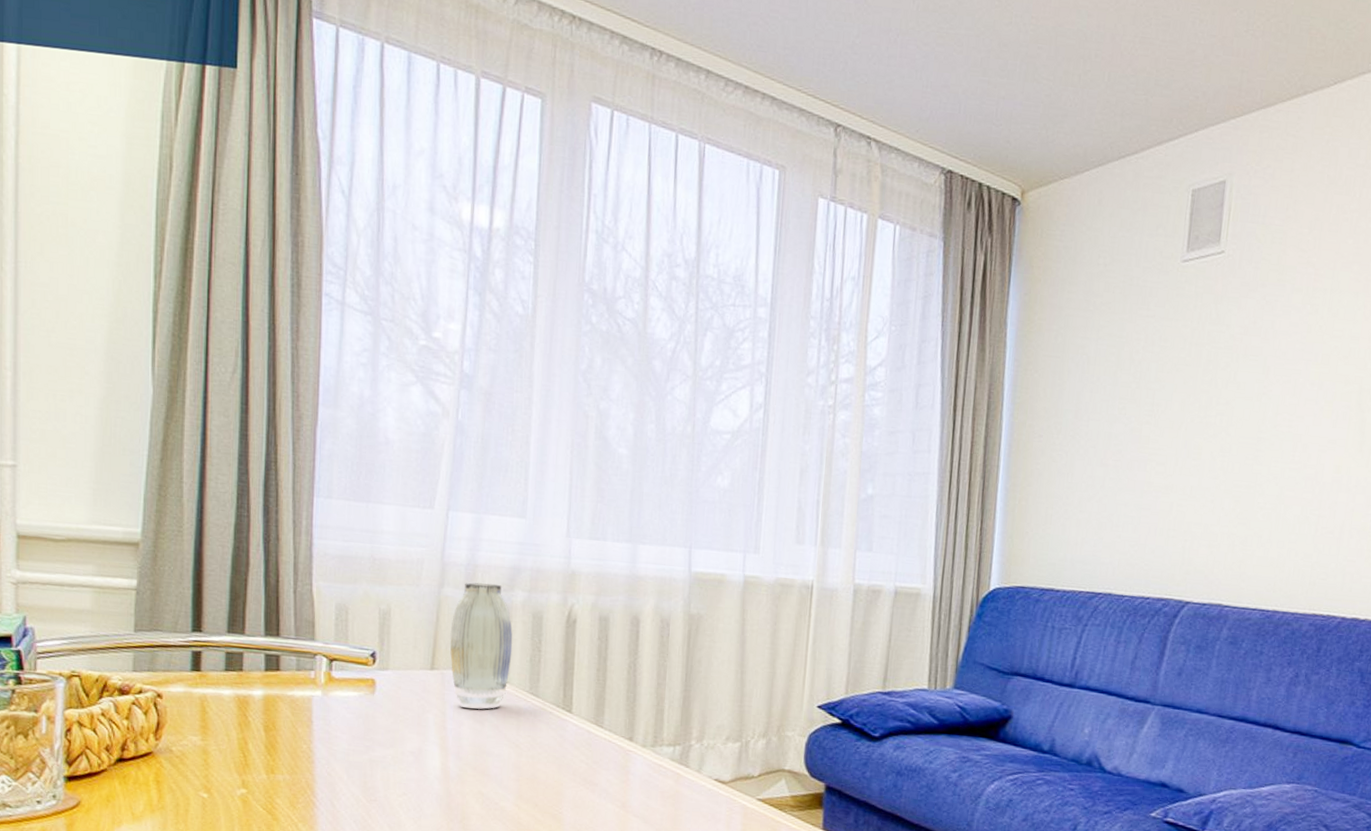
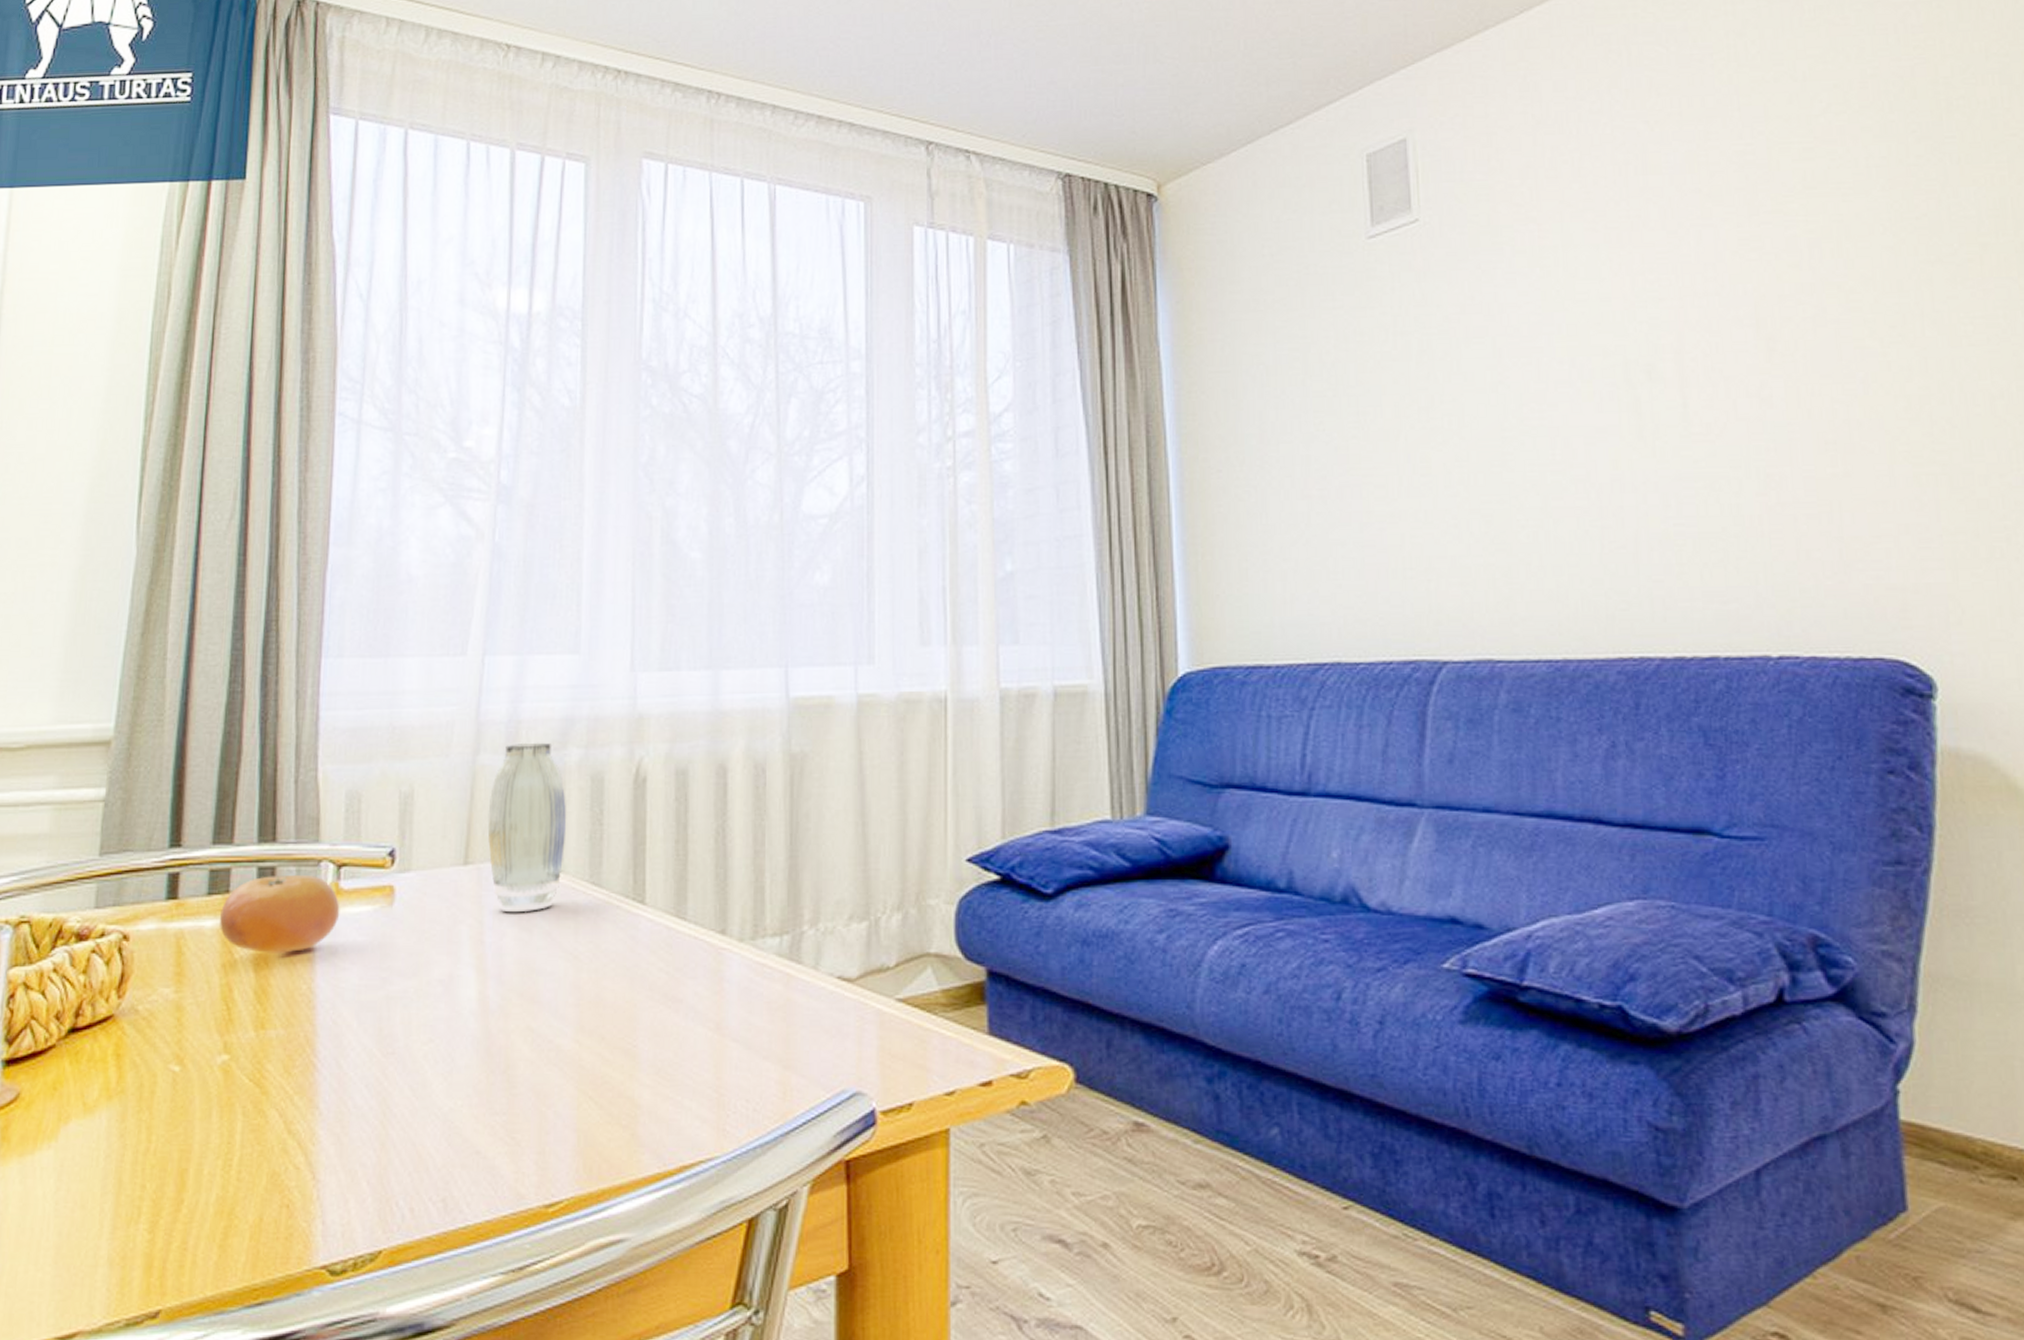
fruit: none [235,661,332,720] -> present [219,874,340,953]

